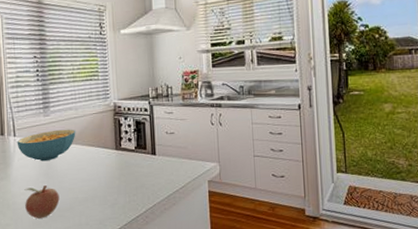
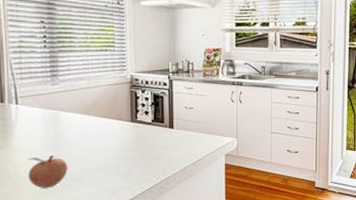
cereal bowl: present [17,129,76,162] -> none [19,99,88,131]

